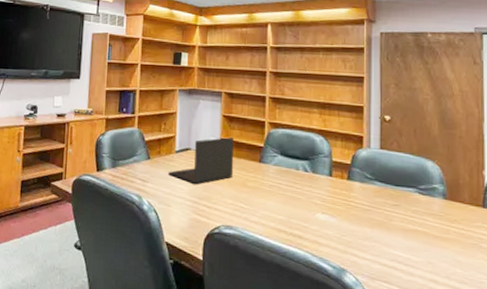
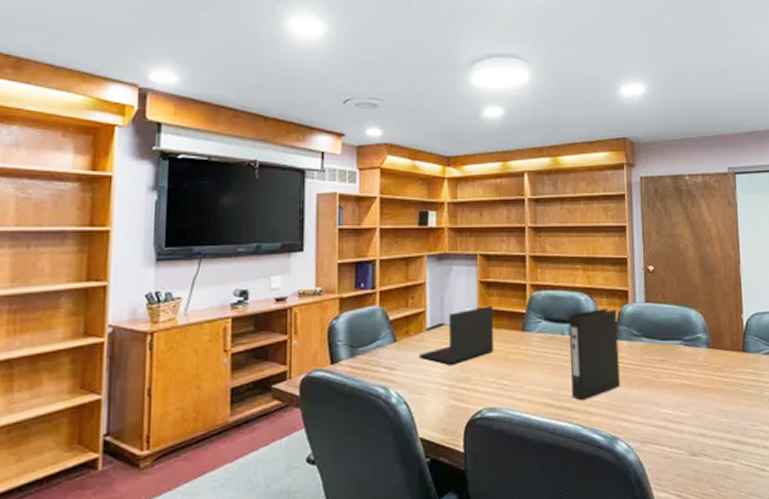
binder: none [303,150,351,232] -> present [569,309,620,401]

